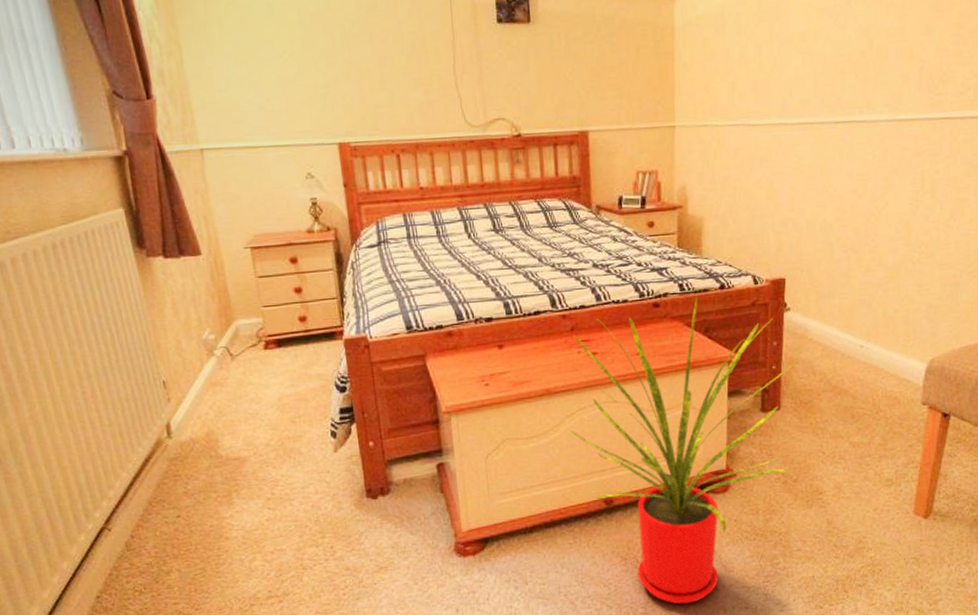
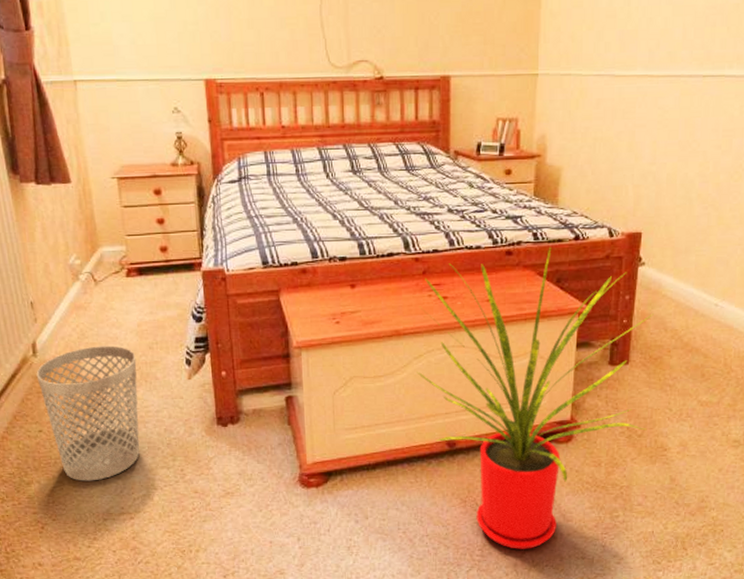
wastebasket: none [171,422,286,567] -> present [36,345,140,481]

